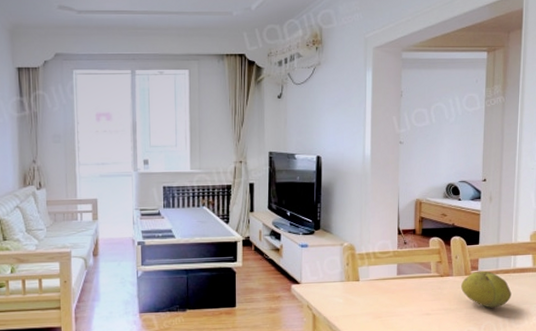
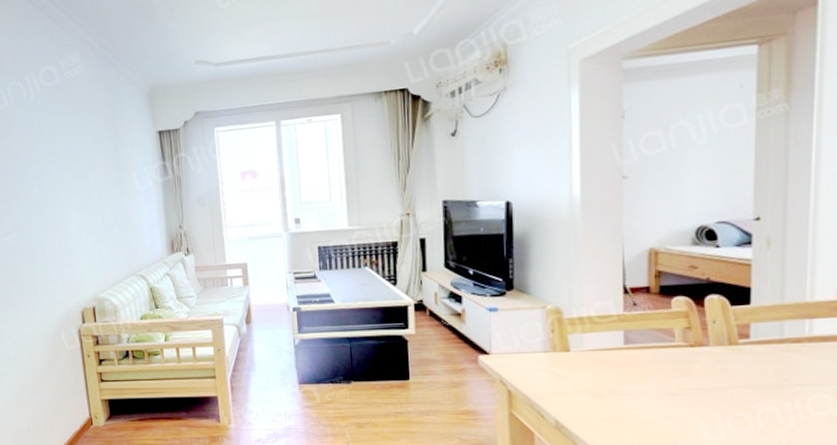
fruit: present [460,270,512,308] -> none [721,339,806,389]

